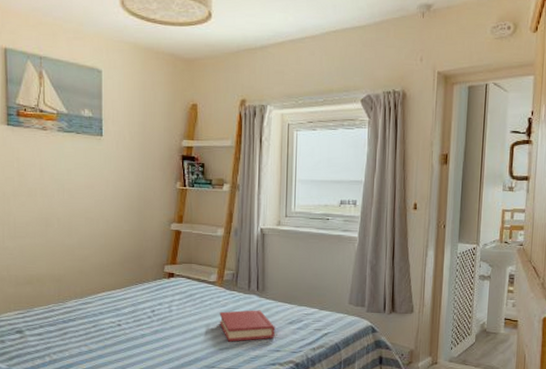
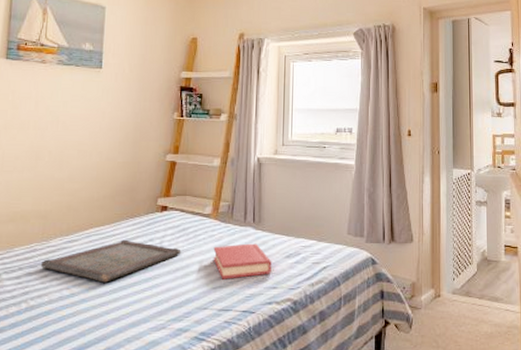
serving tray: none [59,303,189,341] -> present [40,239,181,283]

